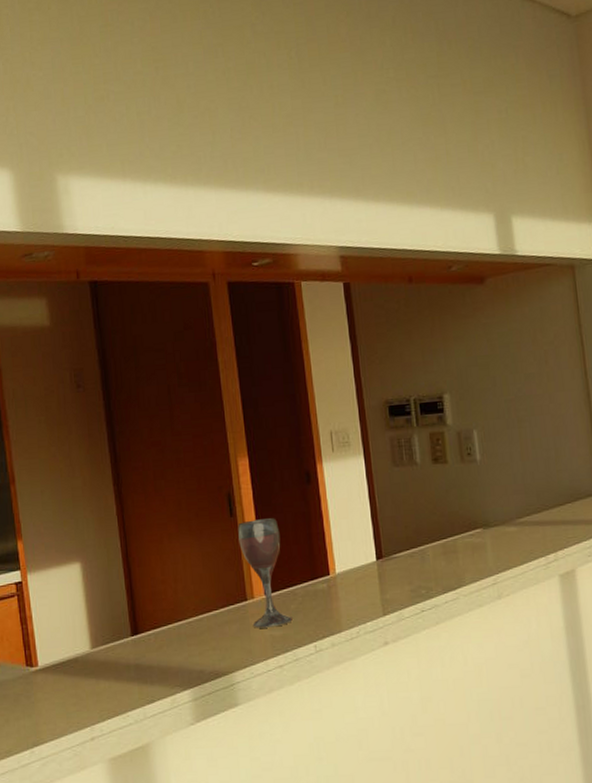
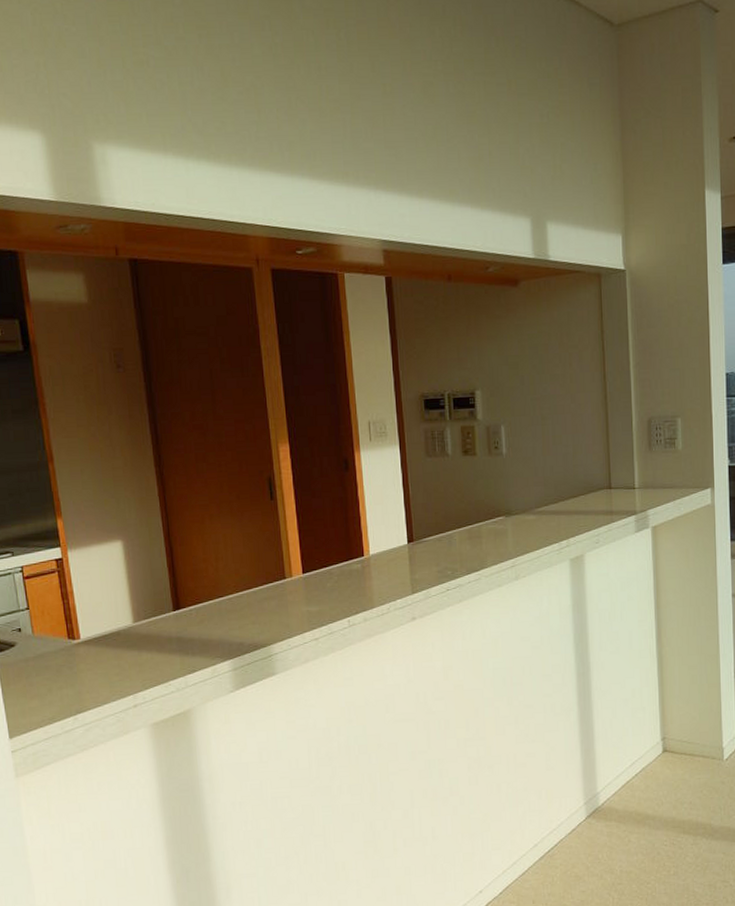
cup: present [238,518,293,628] -> none [278,502,328,605]

